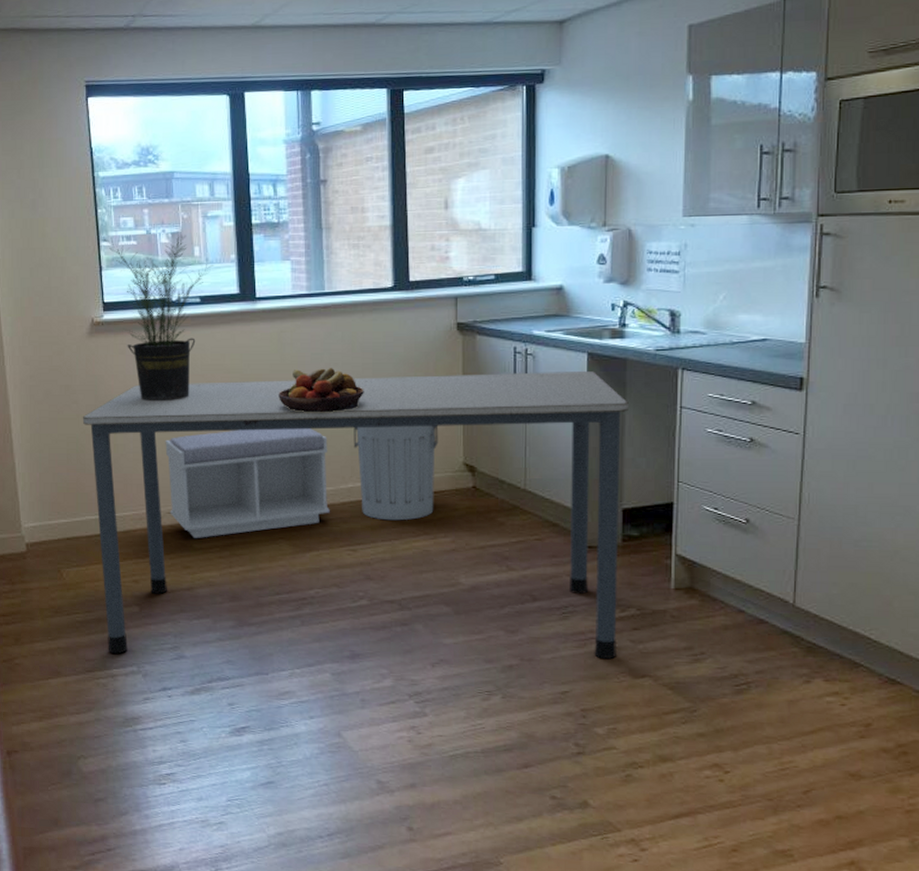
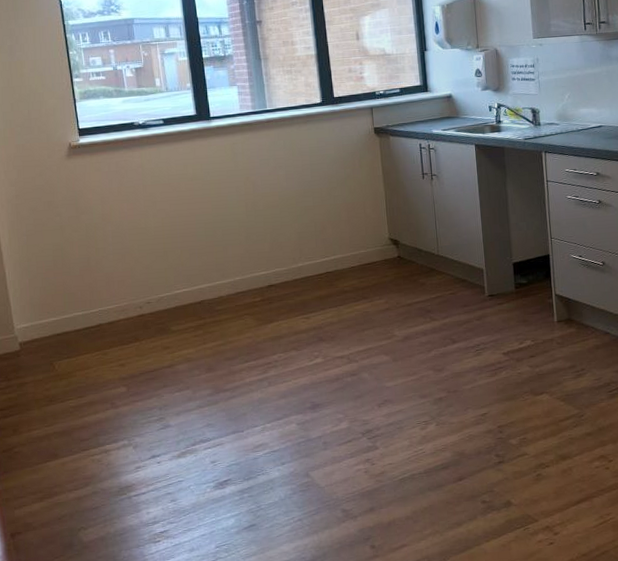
dining table: present [82,371,629,660] -> none [65,159,520,431]
potted plant: present [102,233,213,402] -> none [75,68,173,210]
bench: present [165,428,330,538] -> none [140,221,285,322]
fruit bowl: present [279,368,364,413] -> none [235,170,305,208]
trash can: present [353,425,439,521] -> none [299,210,369,291]

